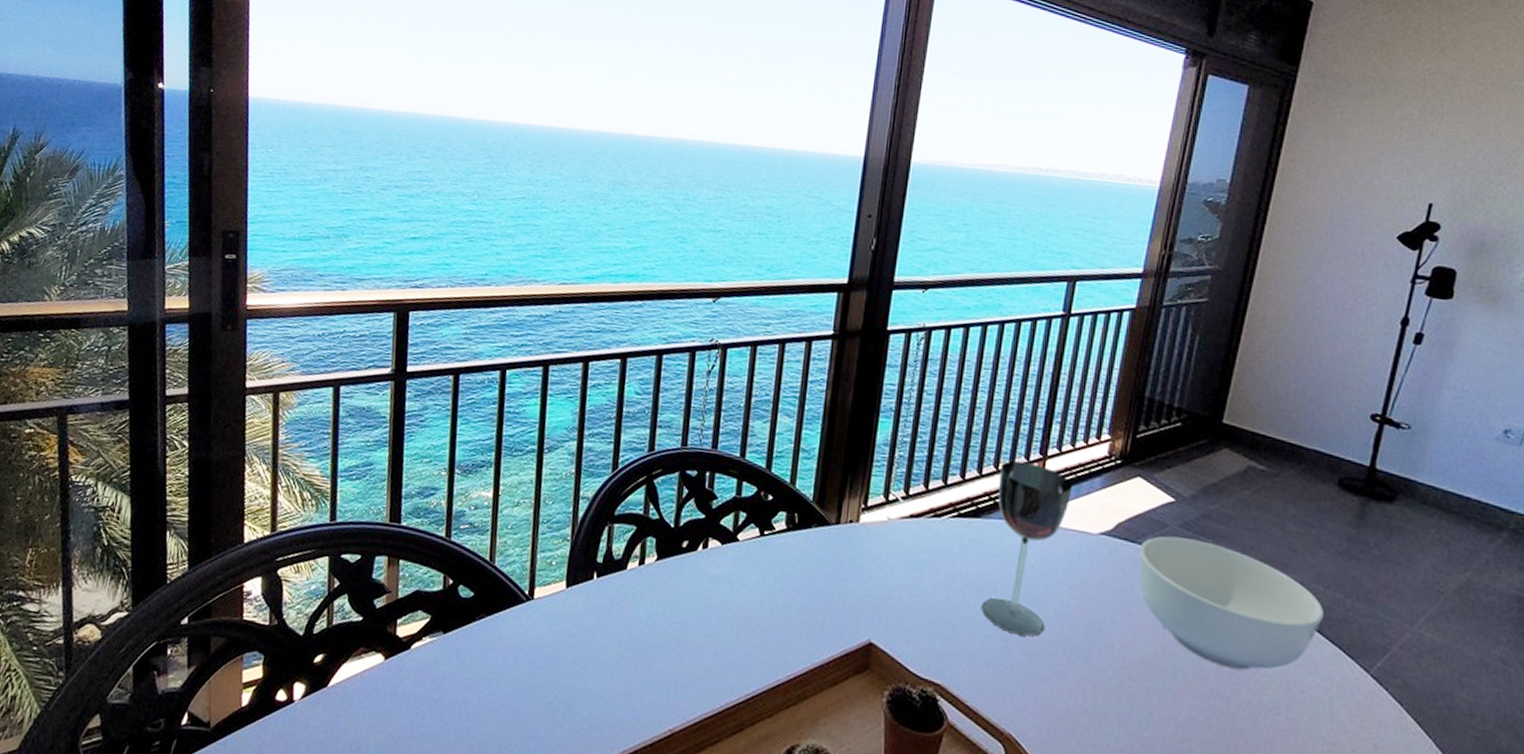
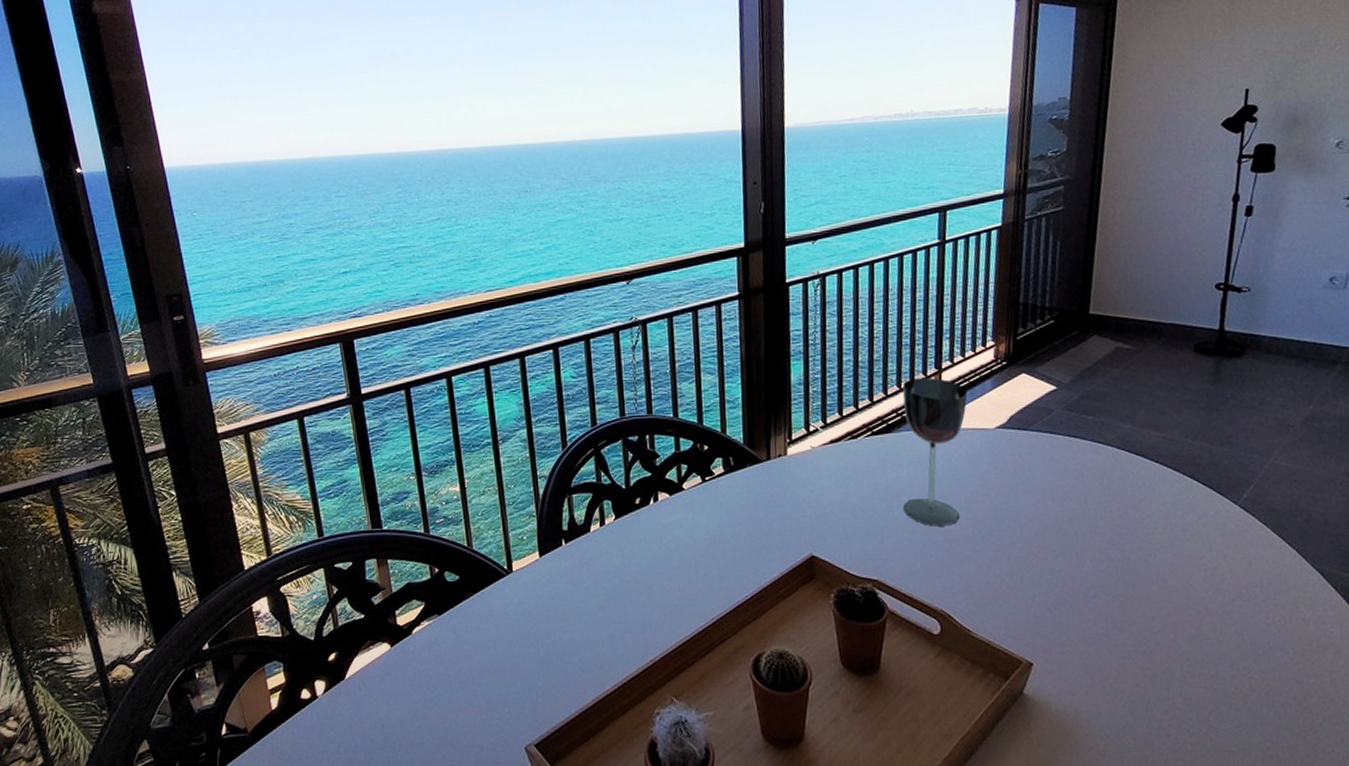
bowl: present [1138,536,1325,670] -> none [1031,418,1195,522]

